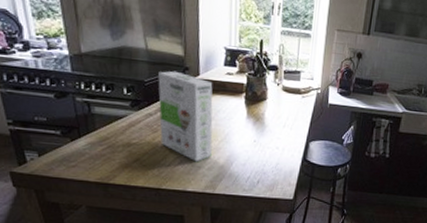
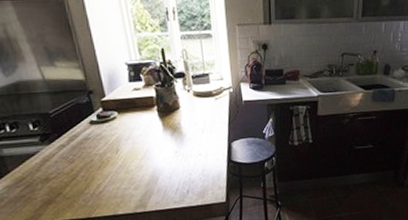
cereal box: present [158,70,213,162] -> none [62,96,135,185]

